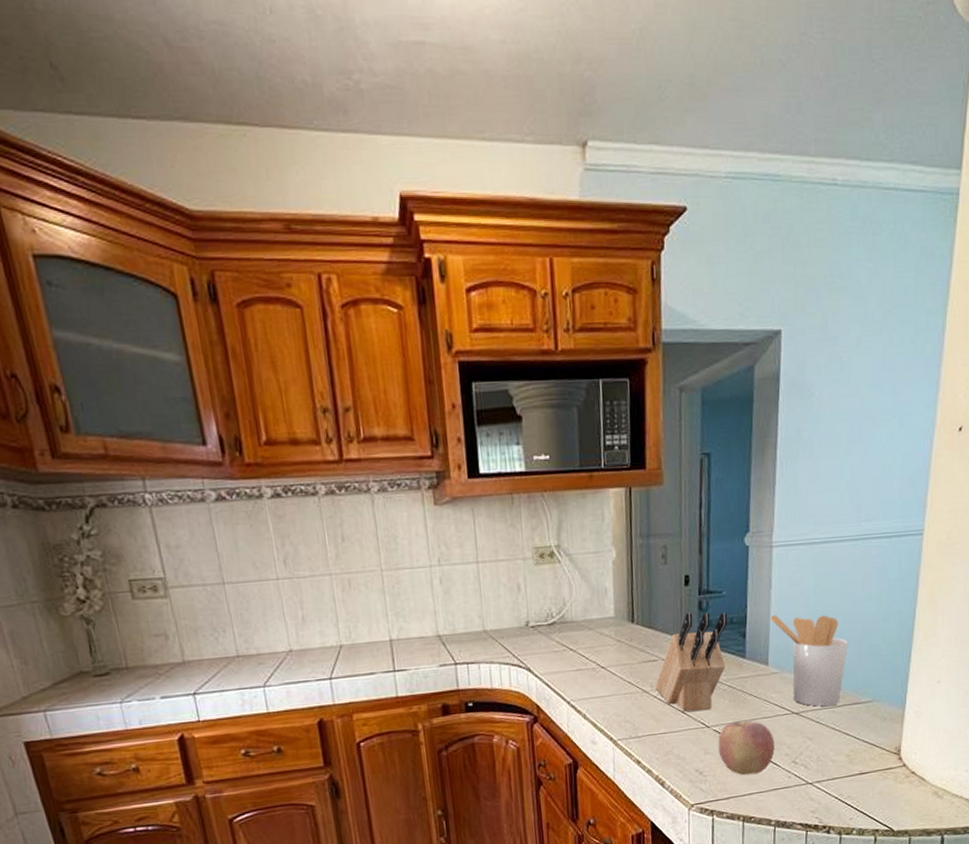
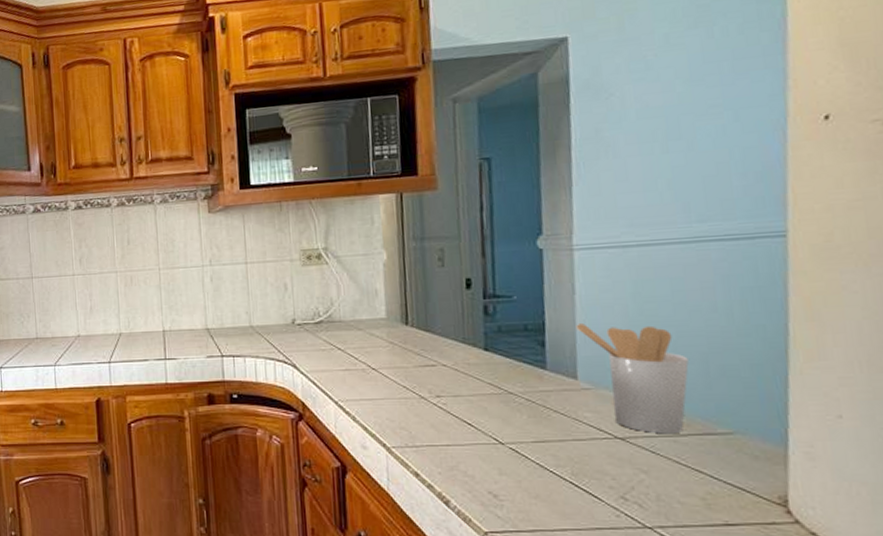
knife block: present [656,612,728,712] -> none [435,316,521,425]
fruit: present [718,720,775,776] -> none [516,441,594,507]

